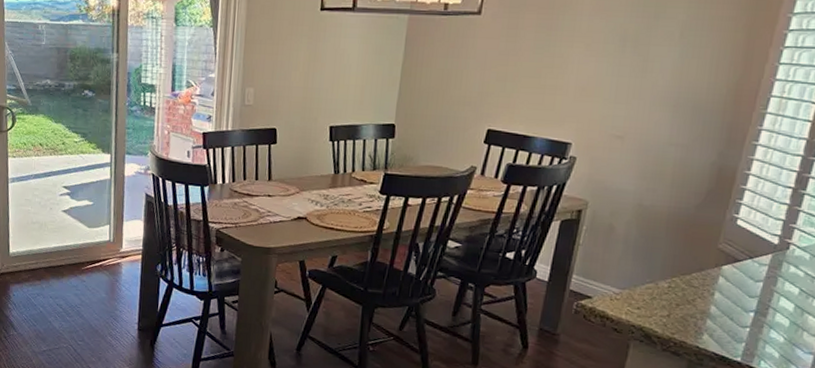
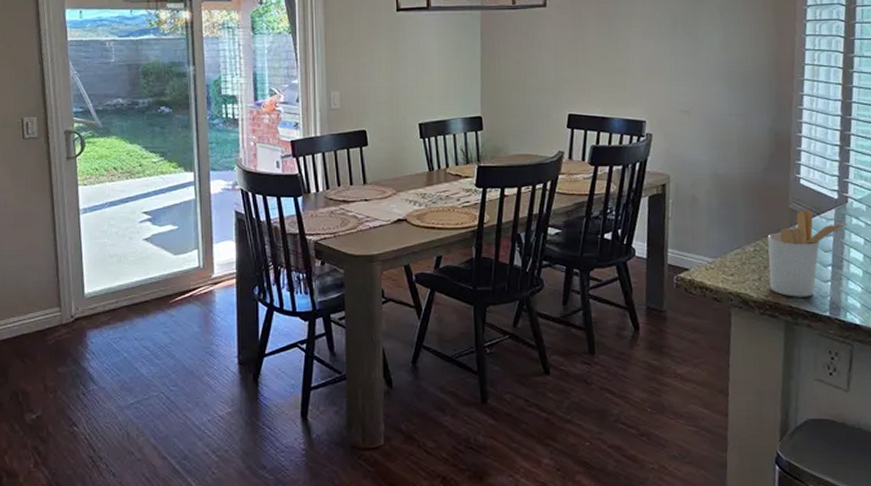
utensil holder: none [678,251,785,340] -> present [767,210,849,297]

